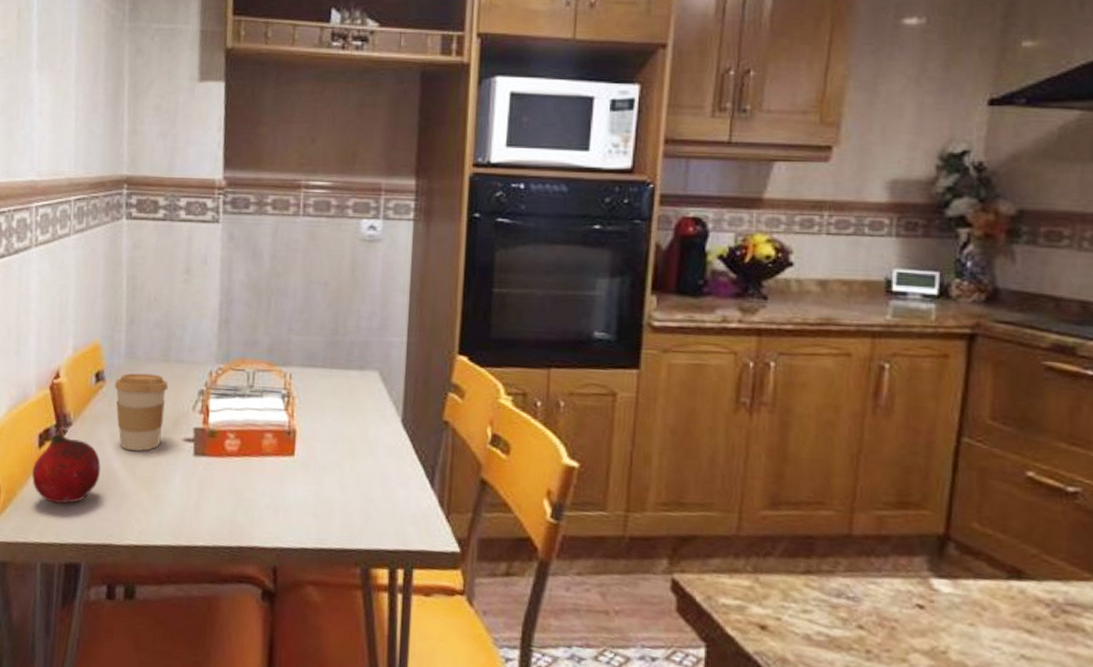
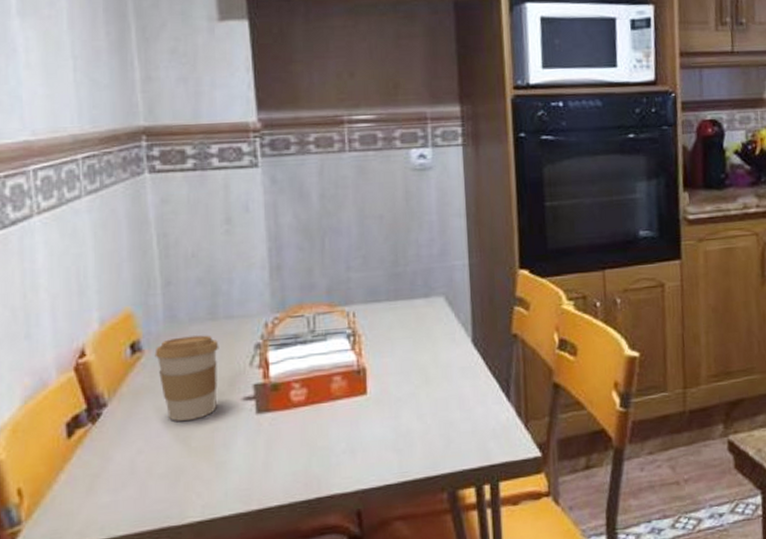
fruit: present [32,434,101,504] -> none [63,418,148,497]

